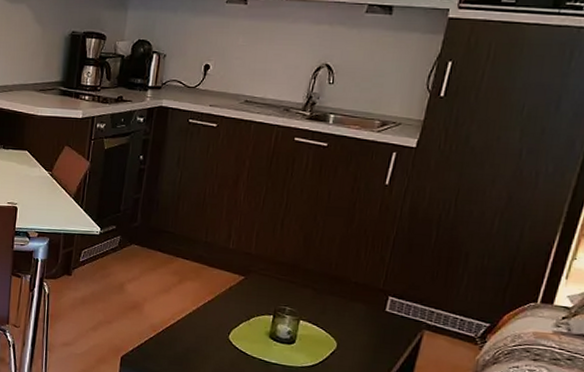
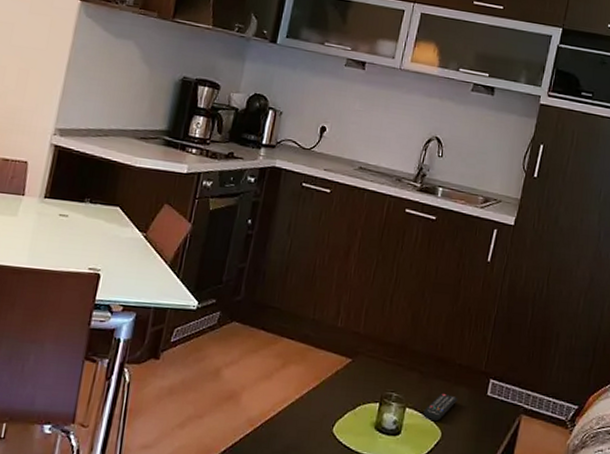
remote control: none [318,308,354,334] -> present [423,392,458,422]

